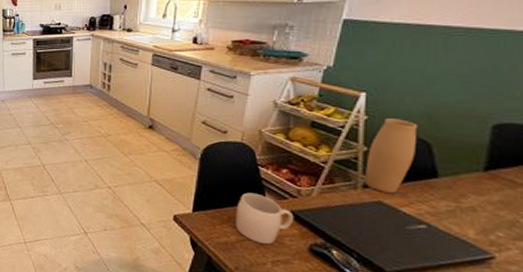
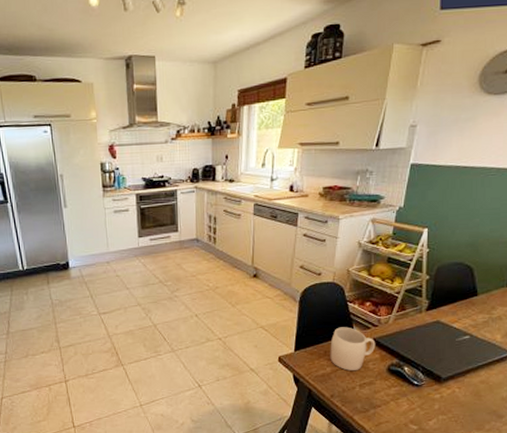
vase: present [363,118,418,194] -> none [426,249,464,314]

